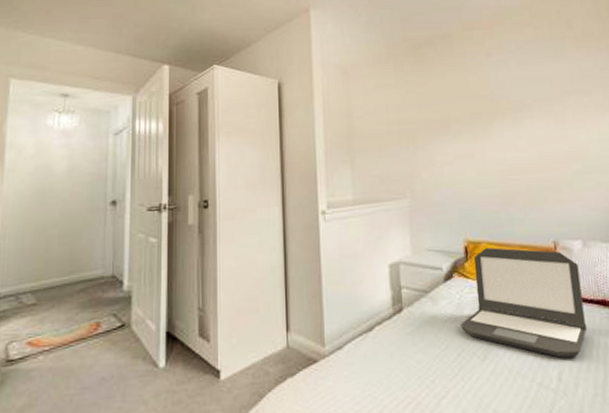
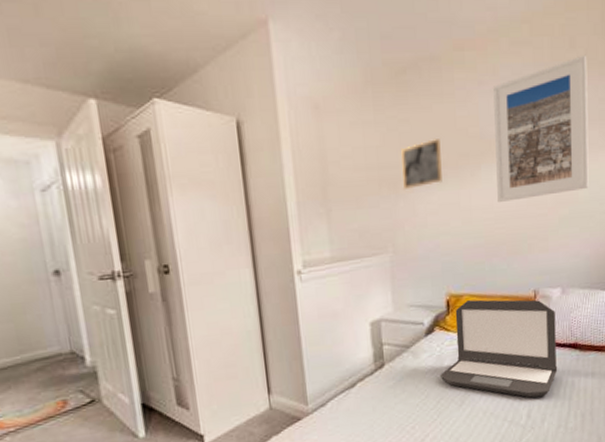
wall art: none [419,100,457,142] -> present [401,139,442,189]
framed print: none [499,33,600,156] -> present [492,54,589,202]

